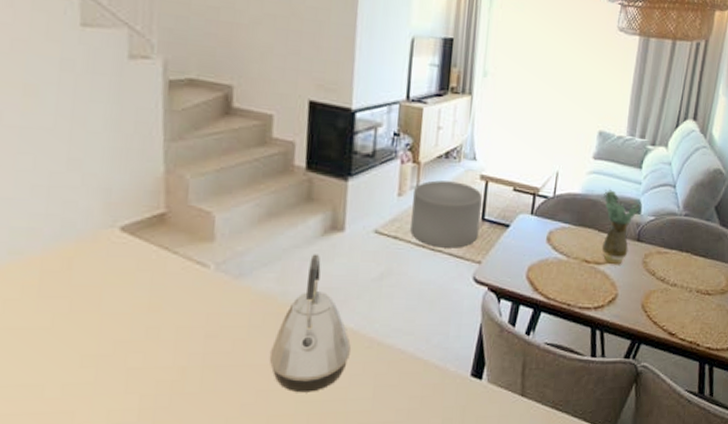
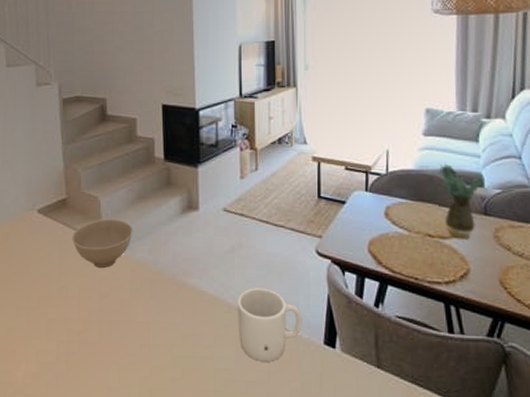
bowl: none [170,240,258,301] -> present [72,219,133,268]
kettle: present [269,254,351,393] -> none [148,229,212,349]
mug: none [378,319,451,400] -> present [238,288,302,362]
pouf: present [410,180,482,248] -> none [253,164,317,224]

